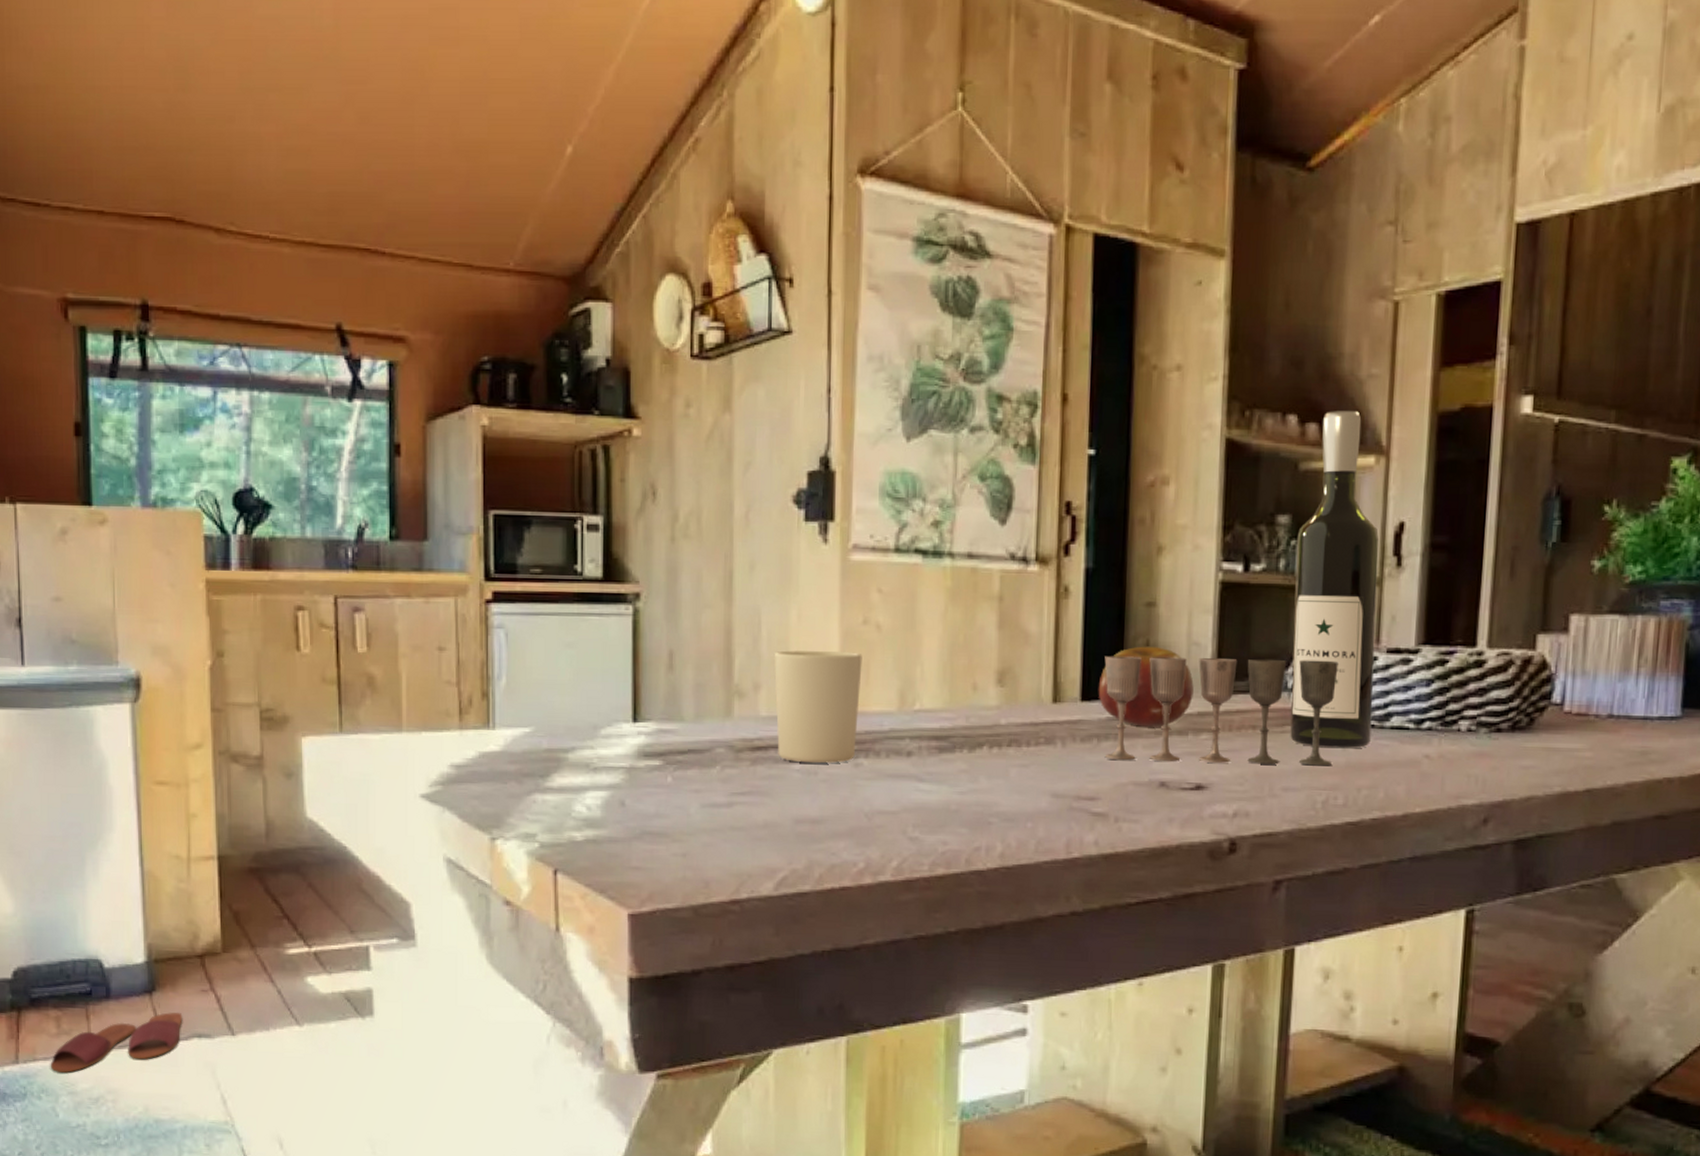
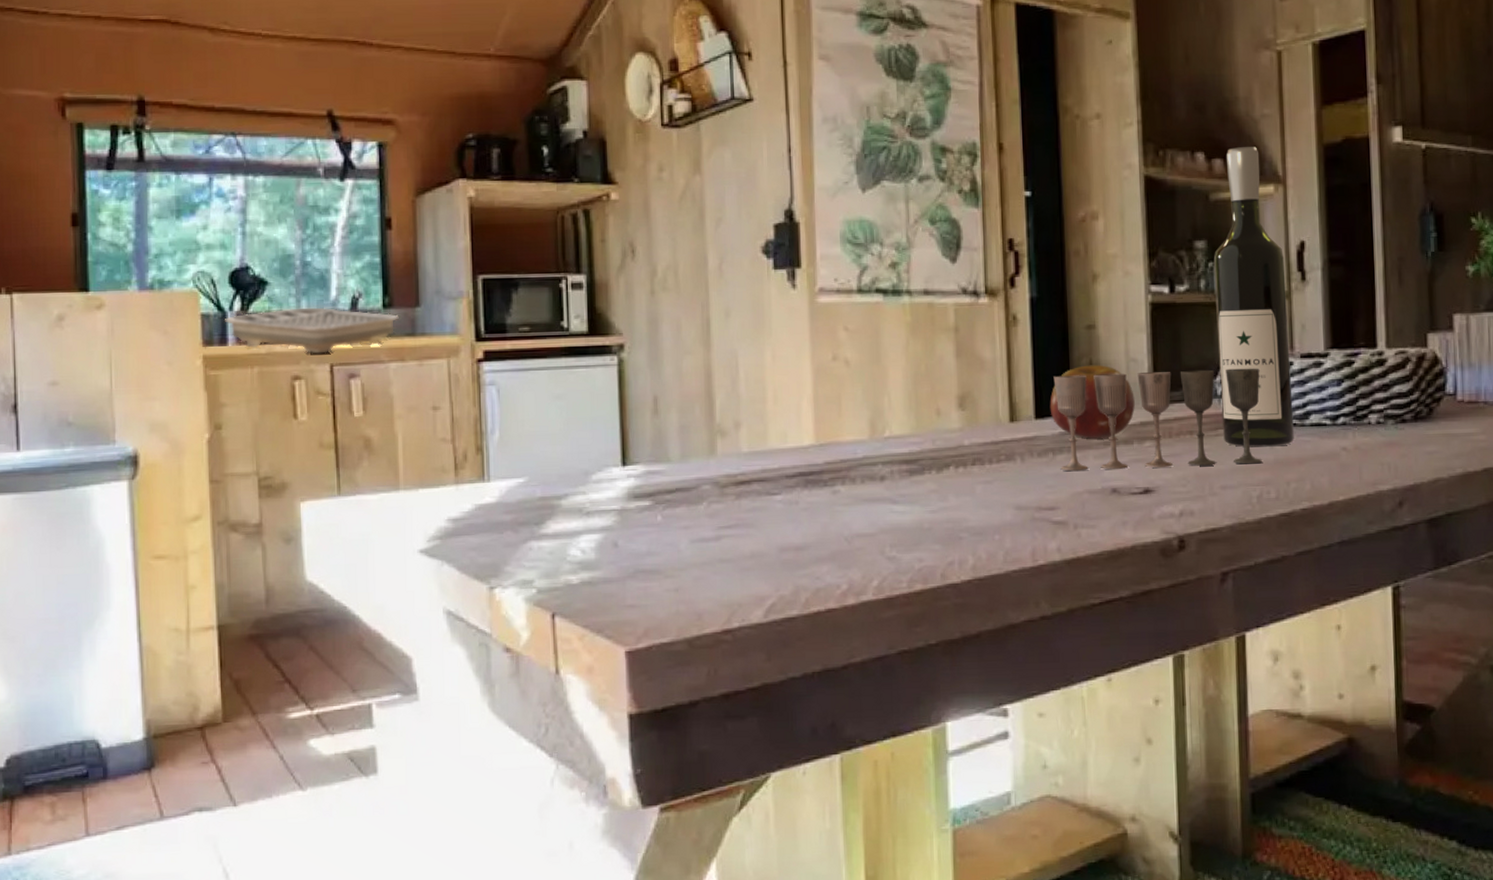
slippers: present [50,1012,183,1073] -> none [44,788,183,860]
dish rack: none [228,534,407,585] -> present [225,307,400,354]
mug: present [774,650,863,763] -> none [753,387,834,493]

